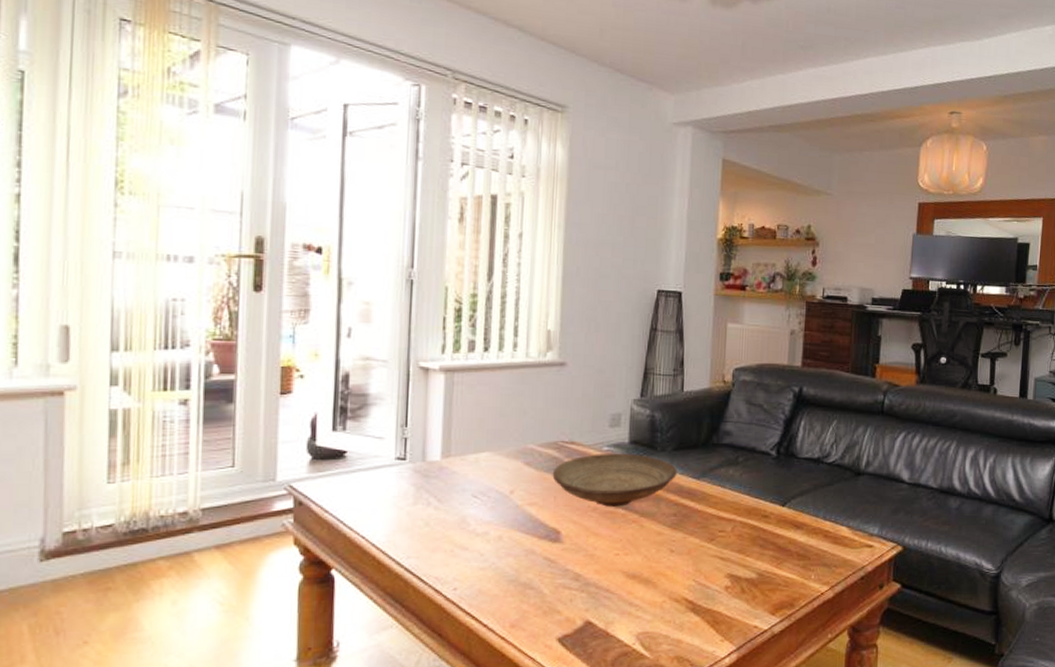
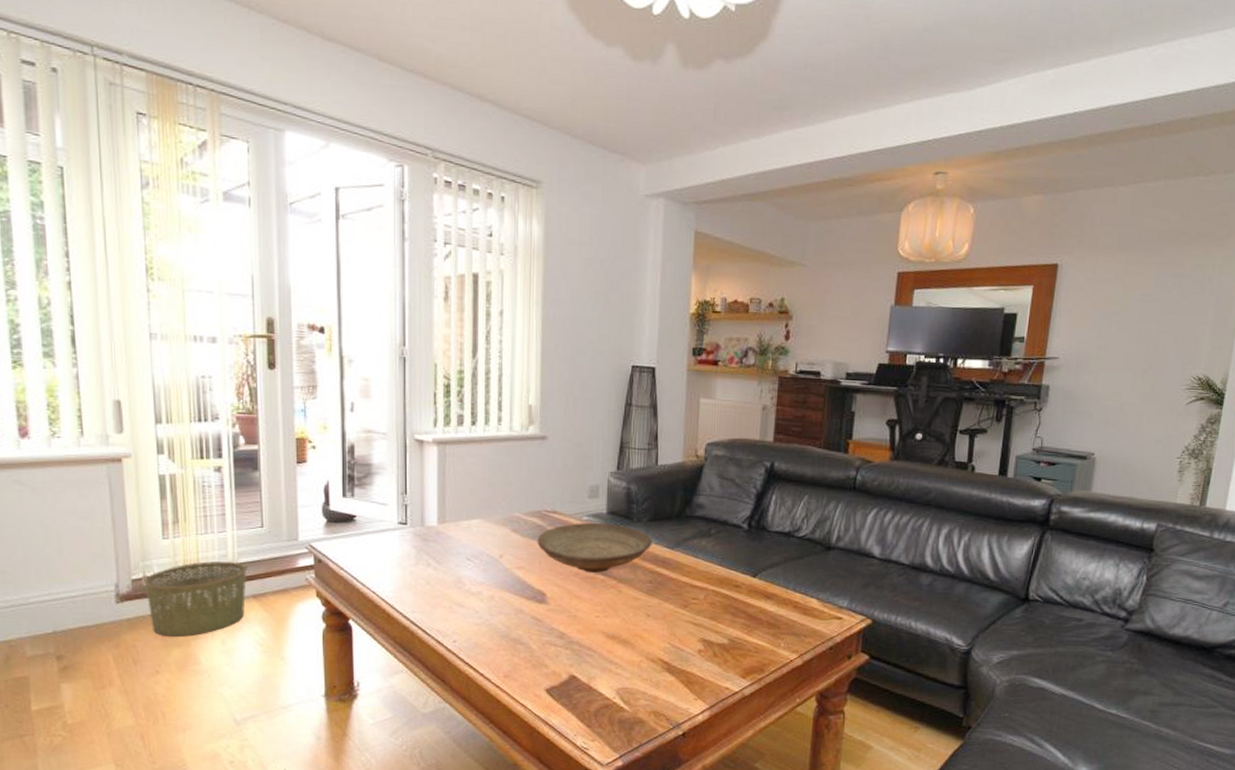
basket: none [77,508,214,599] -> present [142,561,249,637]

